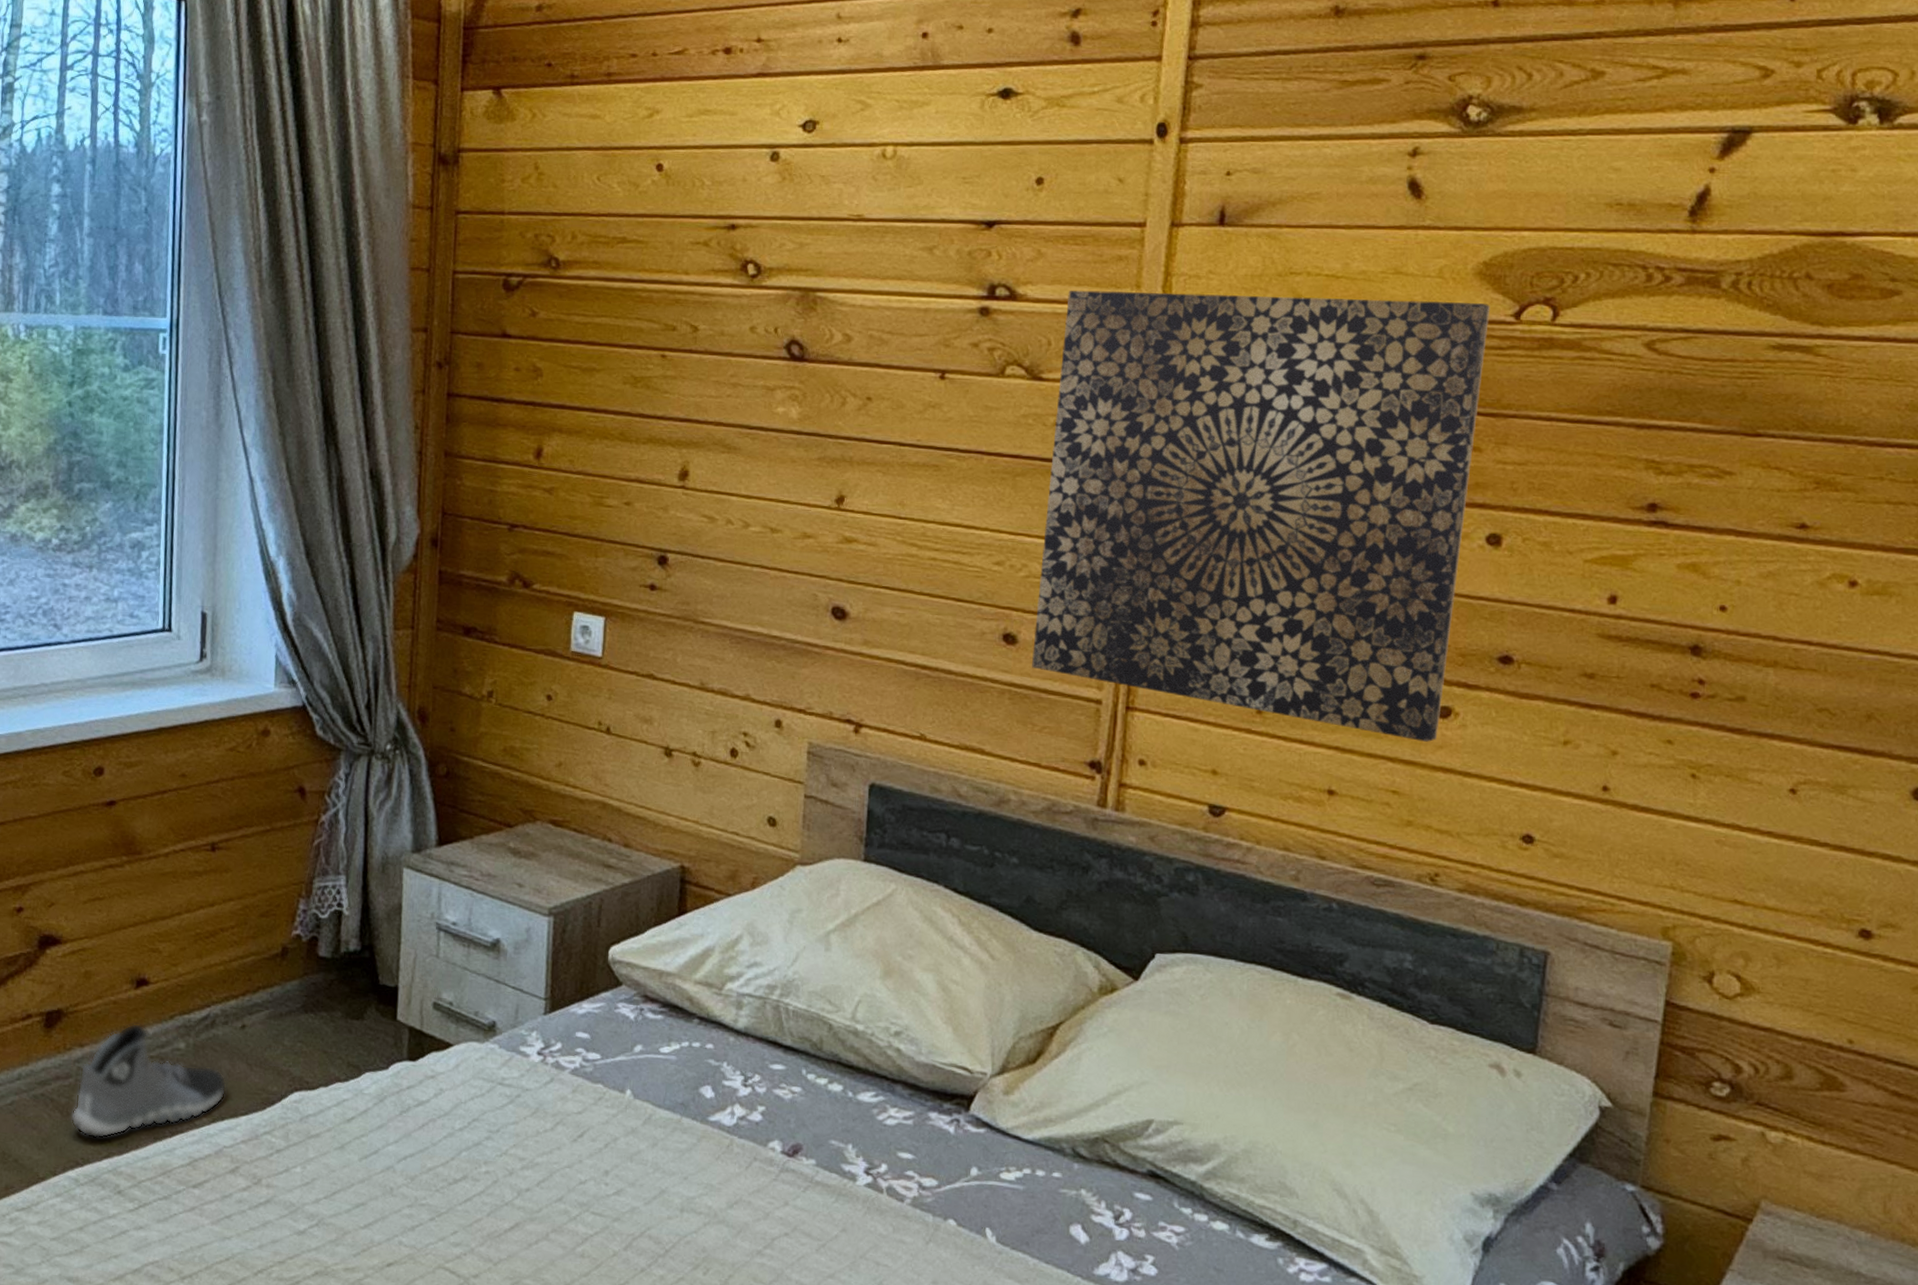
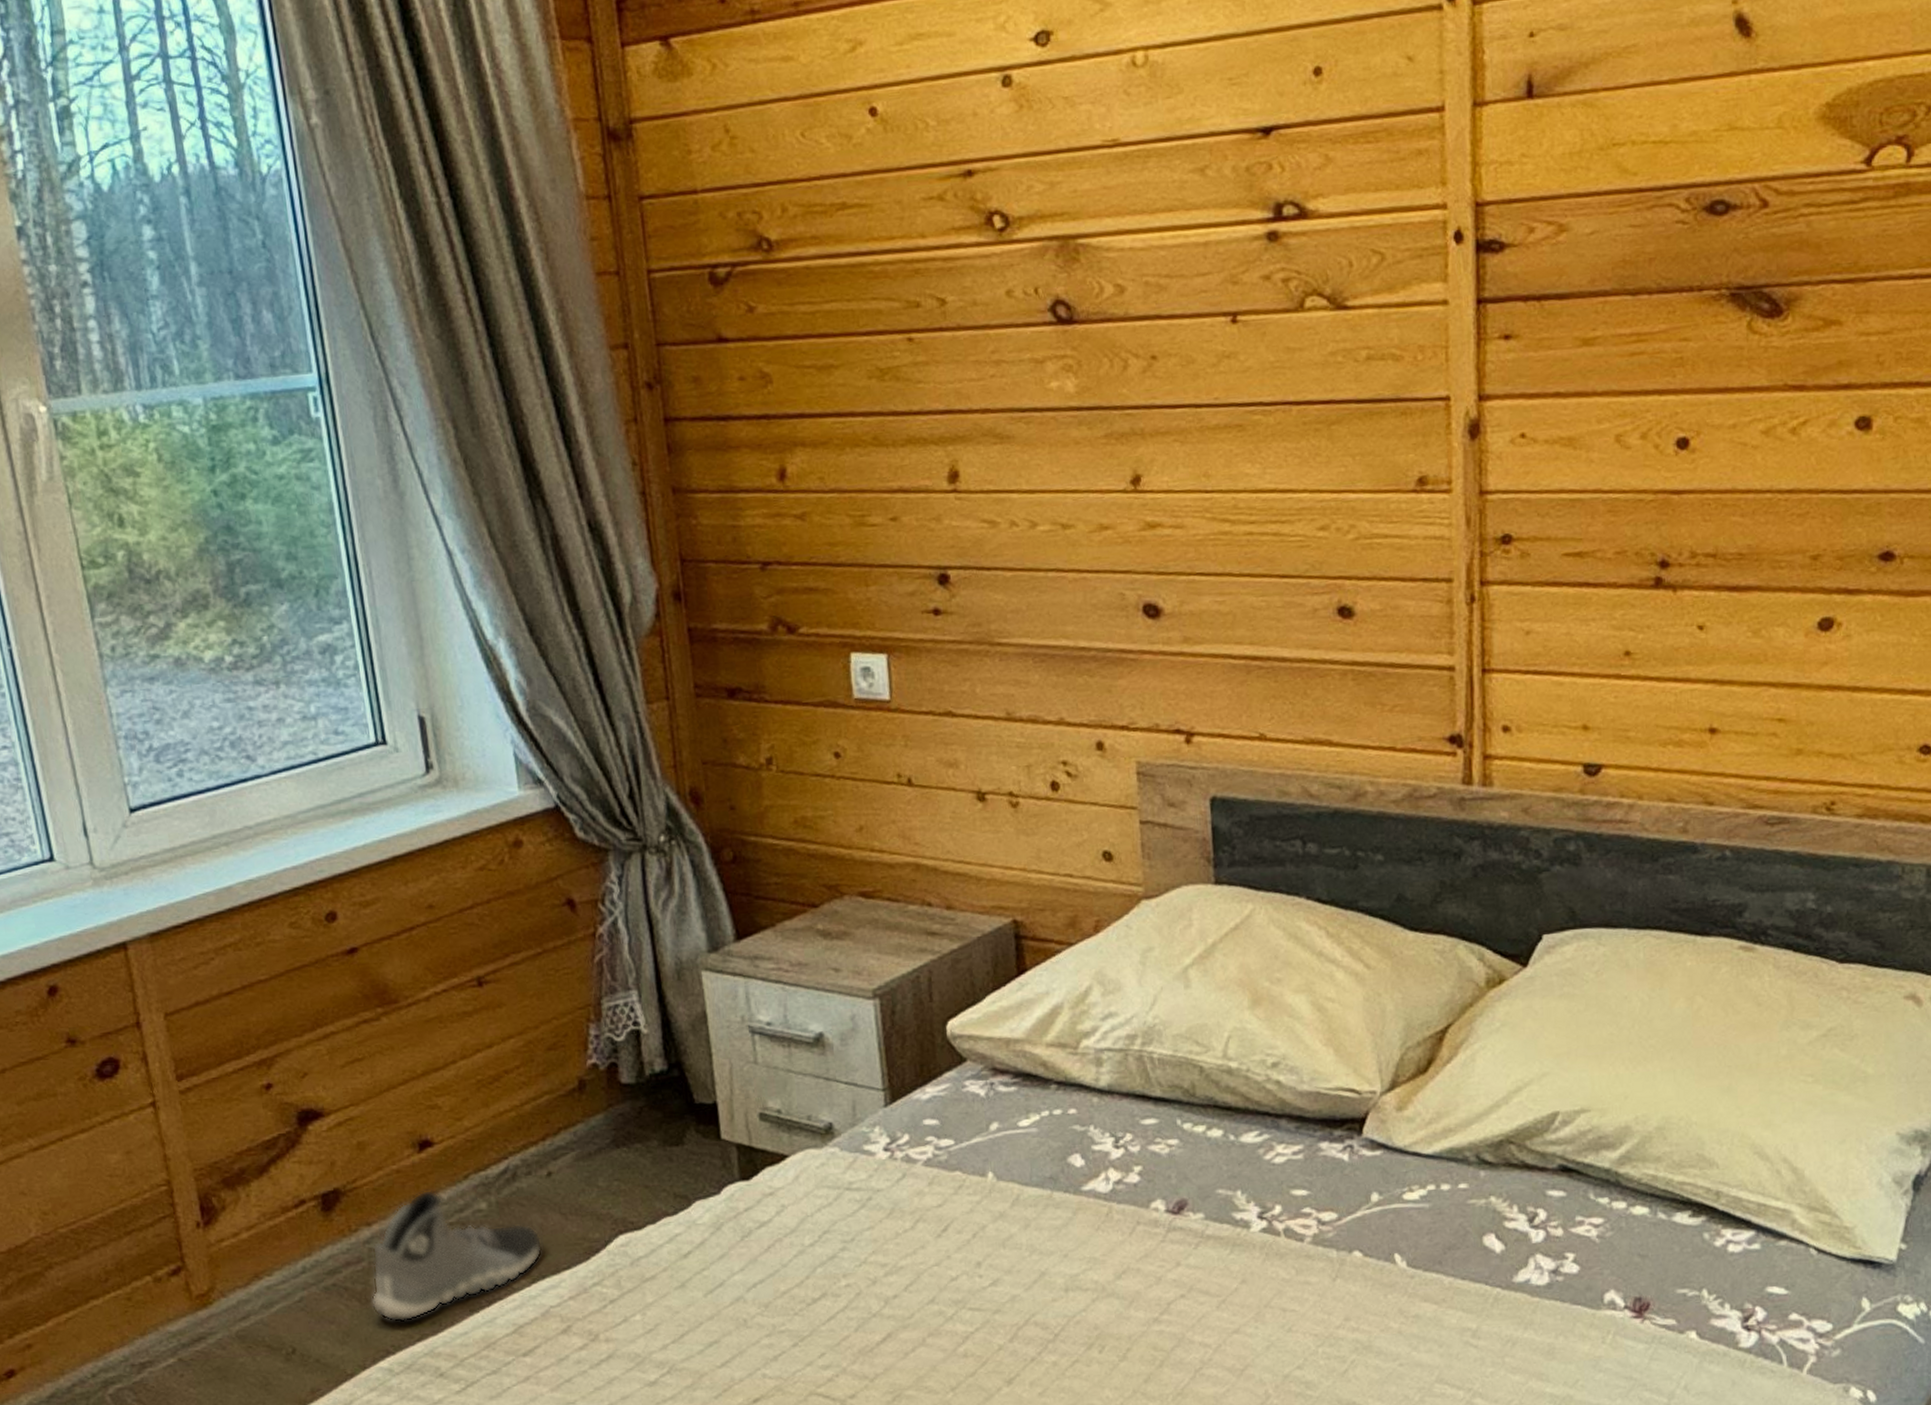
wall art: present [1032,290,1491,742] -> none [1365,152,1838,661]

